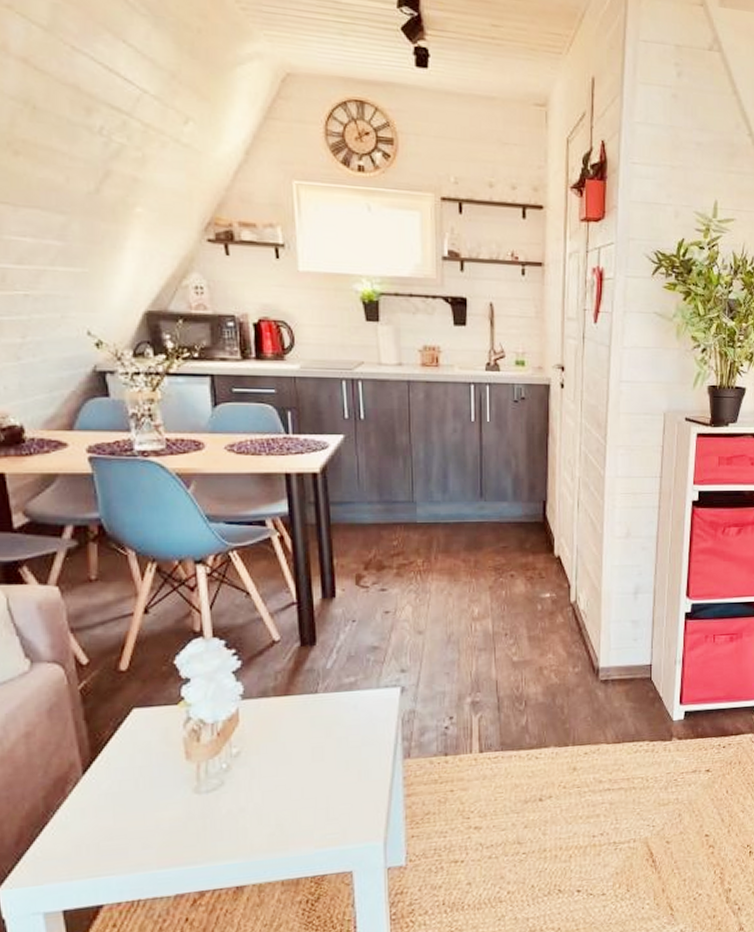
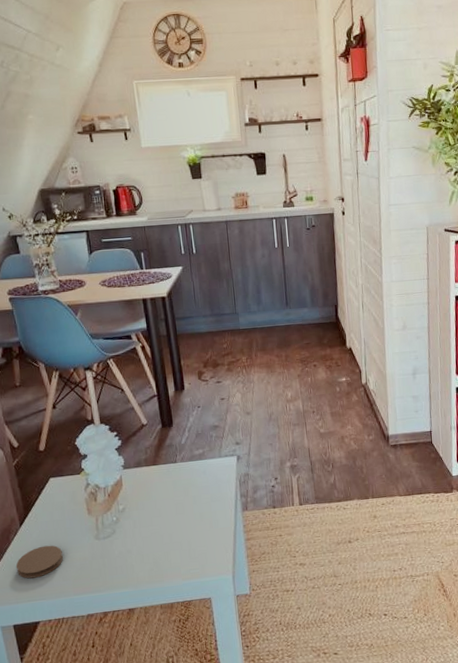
coaster: none [72,800,144,847] -> present [15,545,63,579]

